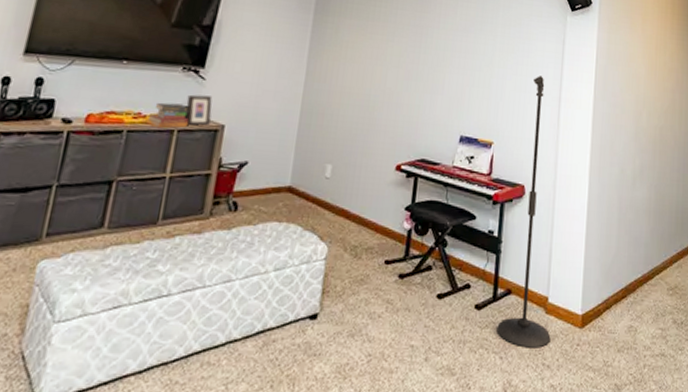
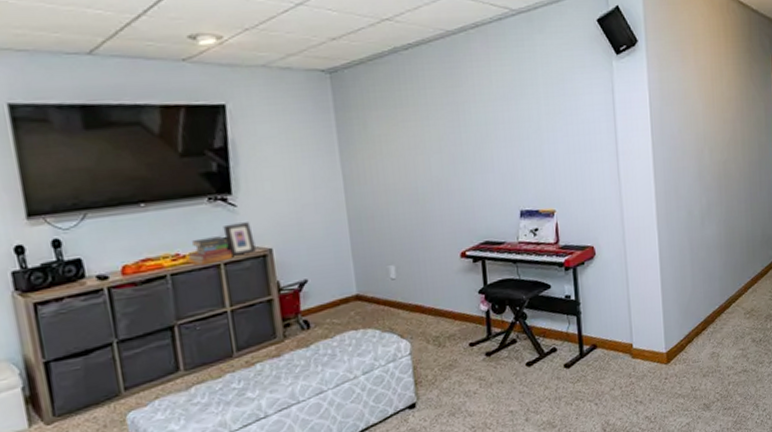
microphone stand: present [496,76,551,348] -> none [587,132,640,392]

